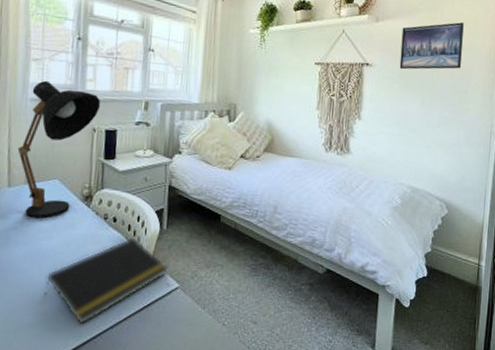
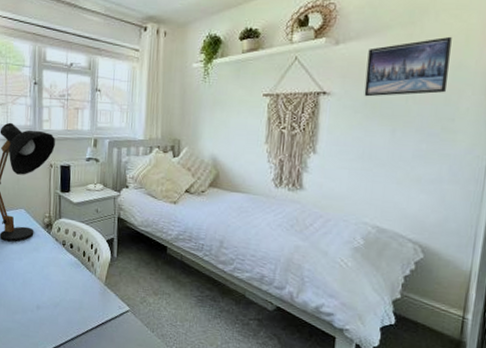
notepad: present [44,237,168,325] -> none [17,262,120,335]

